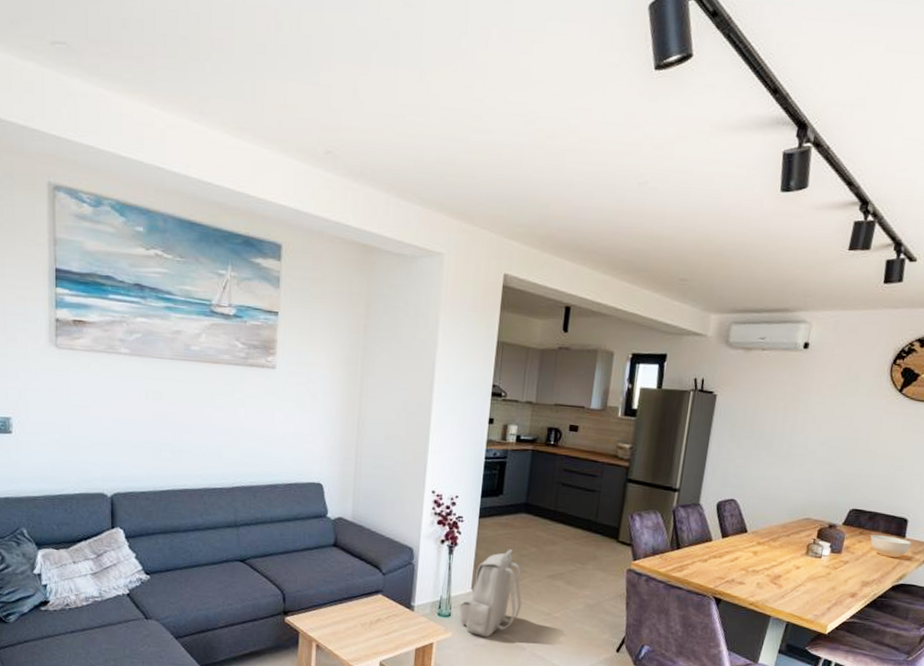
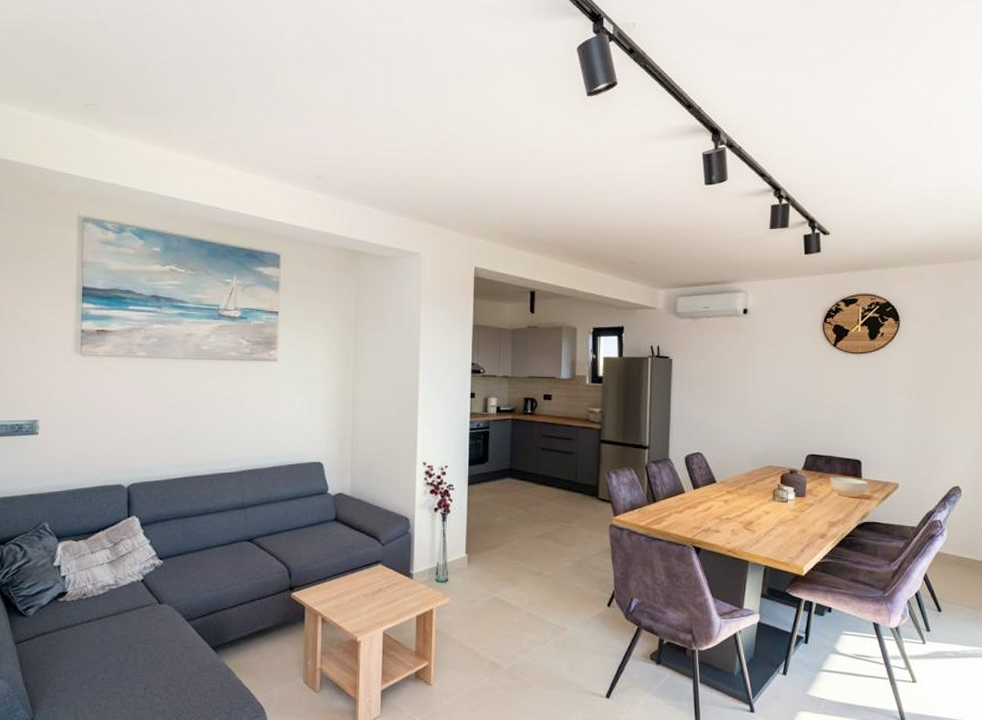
backpack: present [459,549,522,638] -> none [455,513,514,600]

